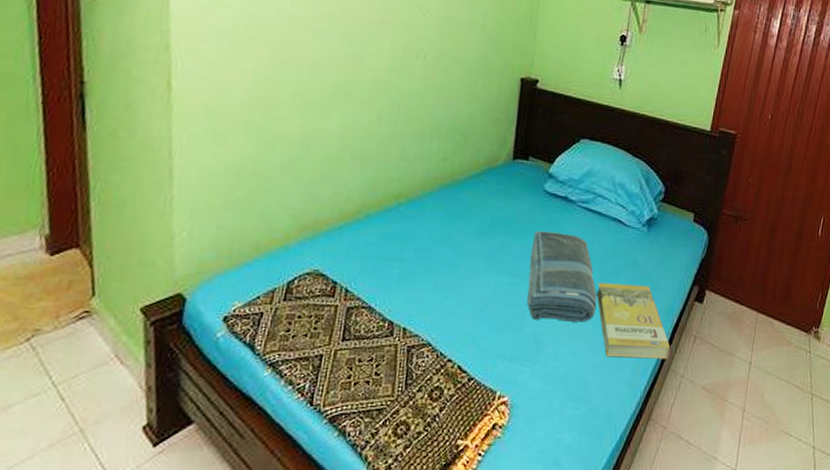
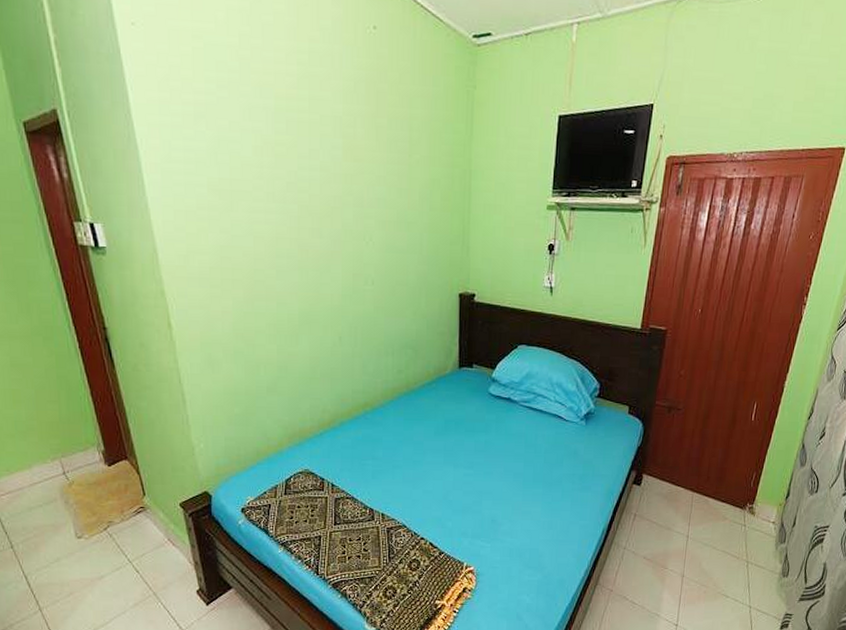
towel: present [527,231,597,322] -> none [482,429,544,505]
book: present [596,282,671,359] -> none [543,471,613,534]

